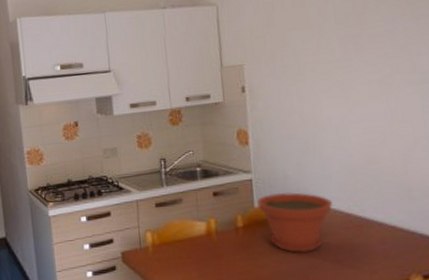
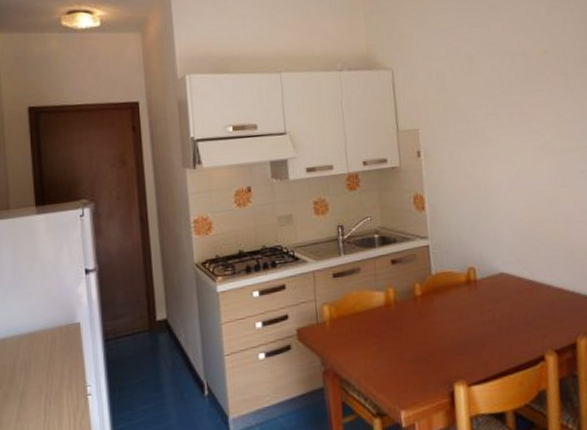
plant pot: present [256,192,333,254] -> none [433,258,506,321]

